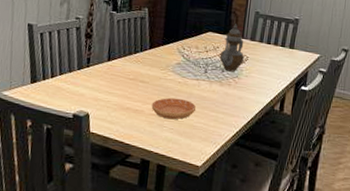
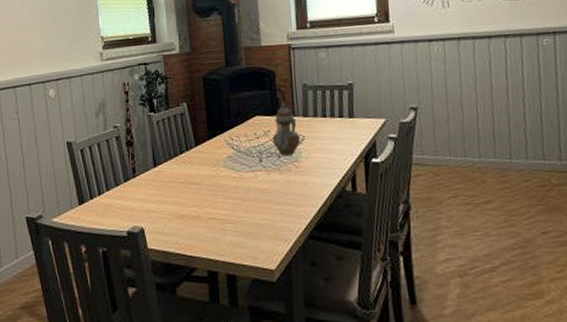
saucer: present [151,97,196,120] -> none [208,195,257,221]

